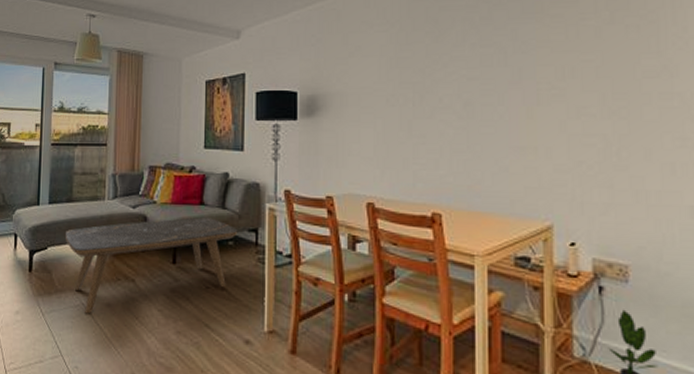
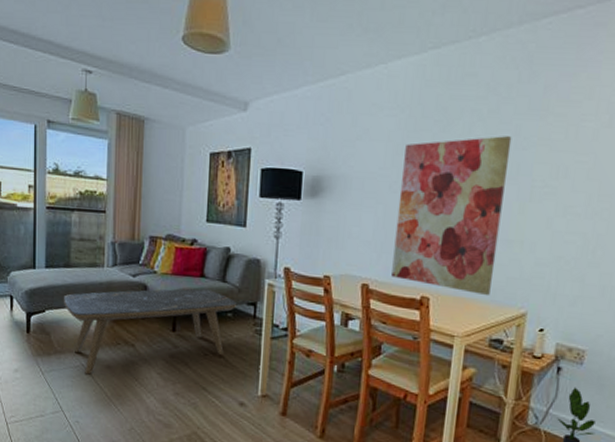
wall art: none [398,41,509,209] -> present [391,136,512,296]

